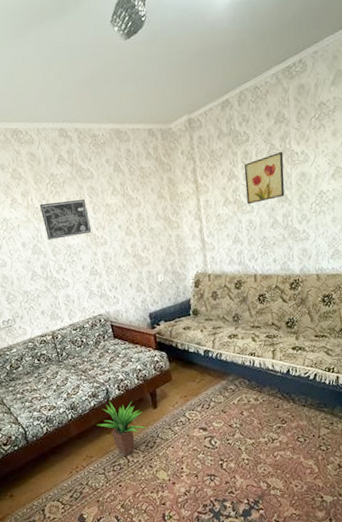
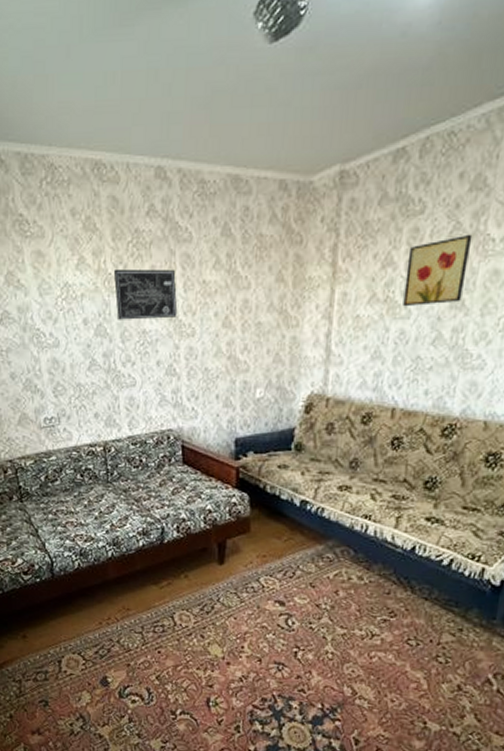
potted plant: present [96,400,147,456] -> none [141,543,206,617]

